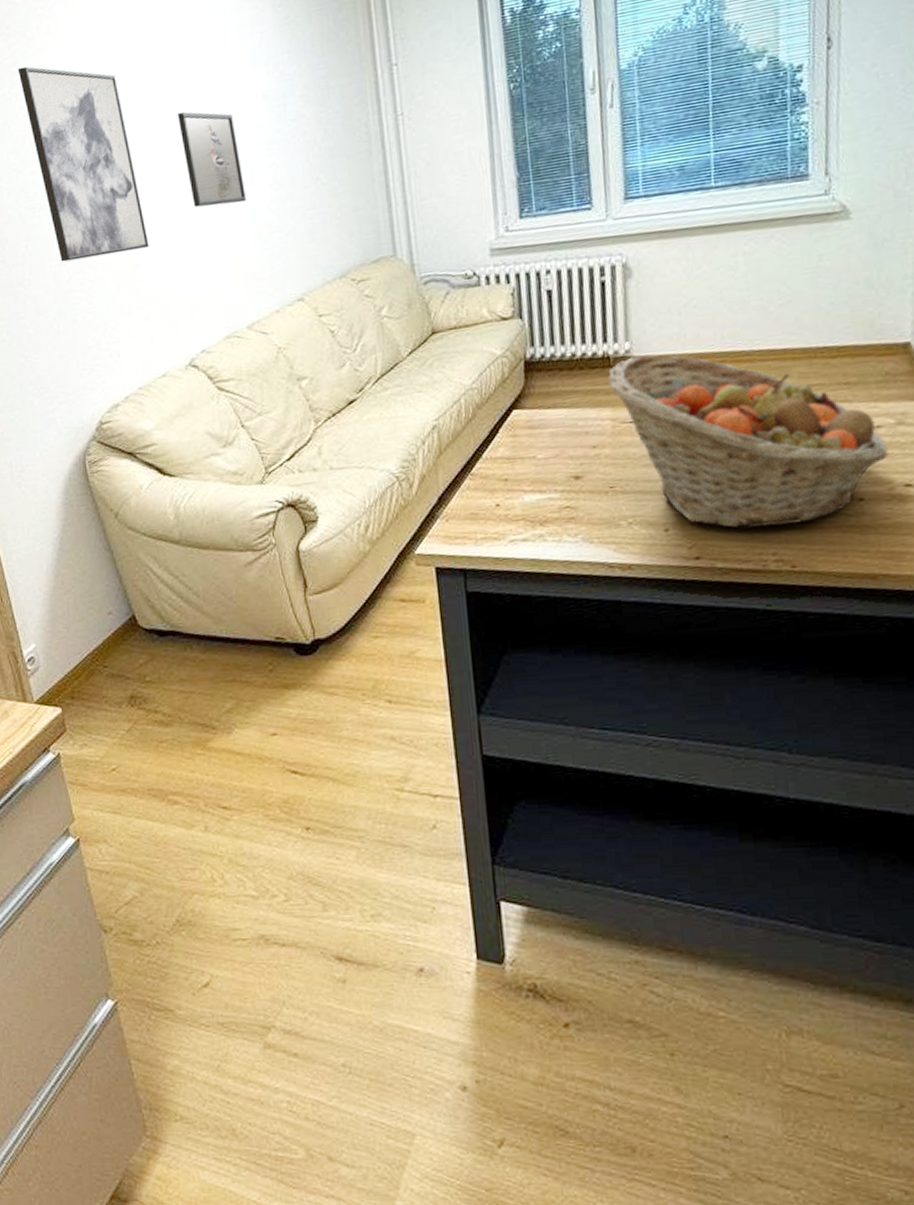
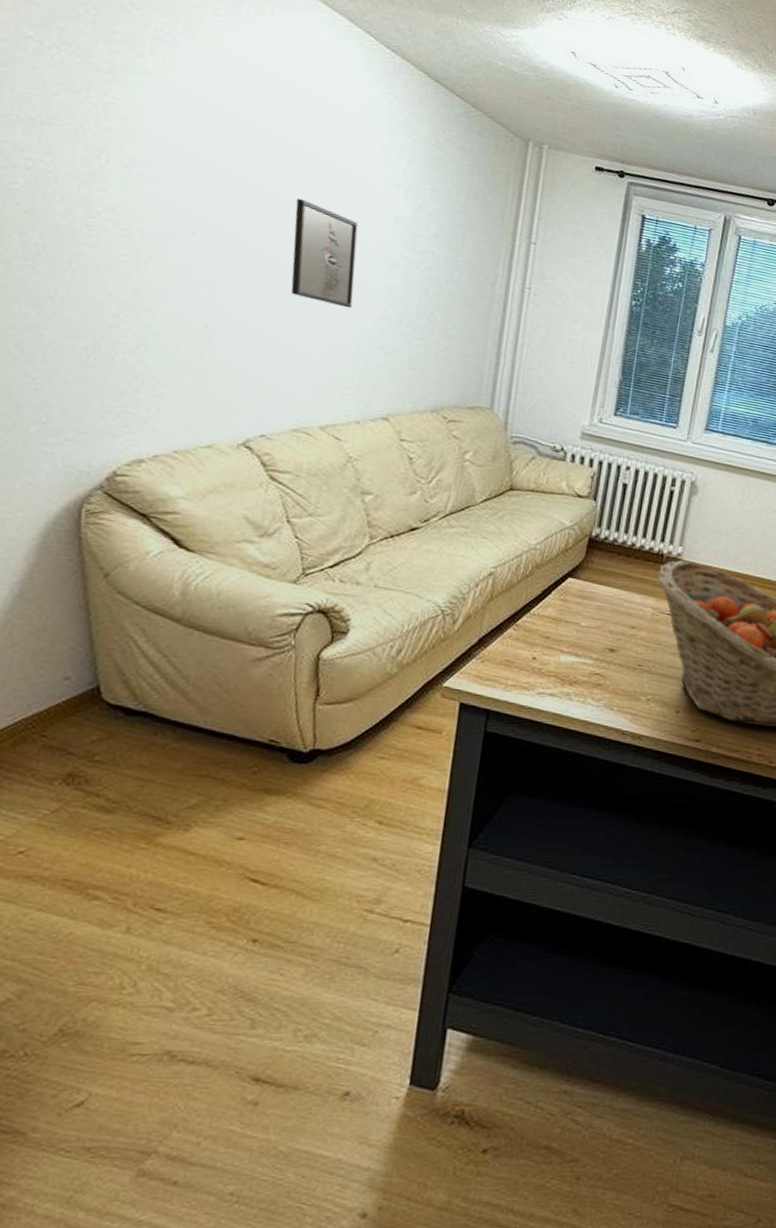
wall art: present [17,66,149,262] -> none [111,78,235,315]

